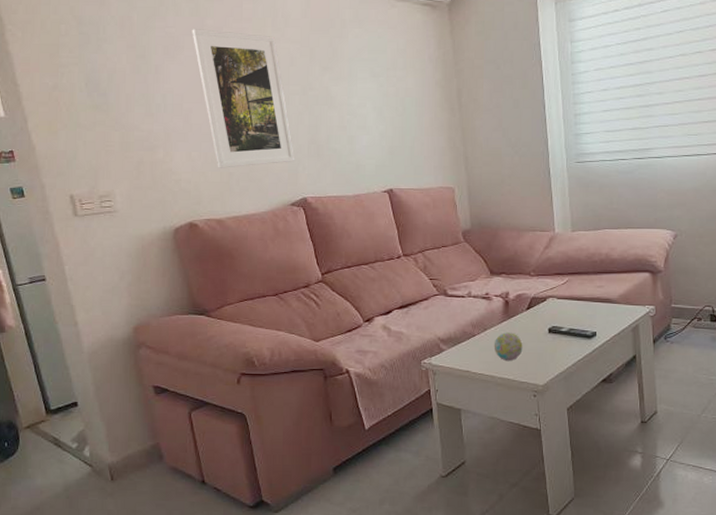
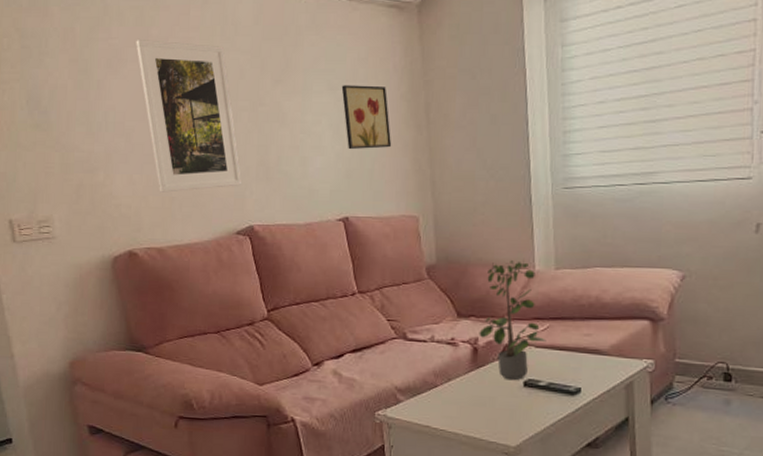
wall art: none [383,73,429,130] -> present [341,85,392,150]
decorative ball: present [494,332,523,361] -> none [458,384,493,417]
potted plant: none [509,224,566,328] -> present [479,260,547,381]

